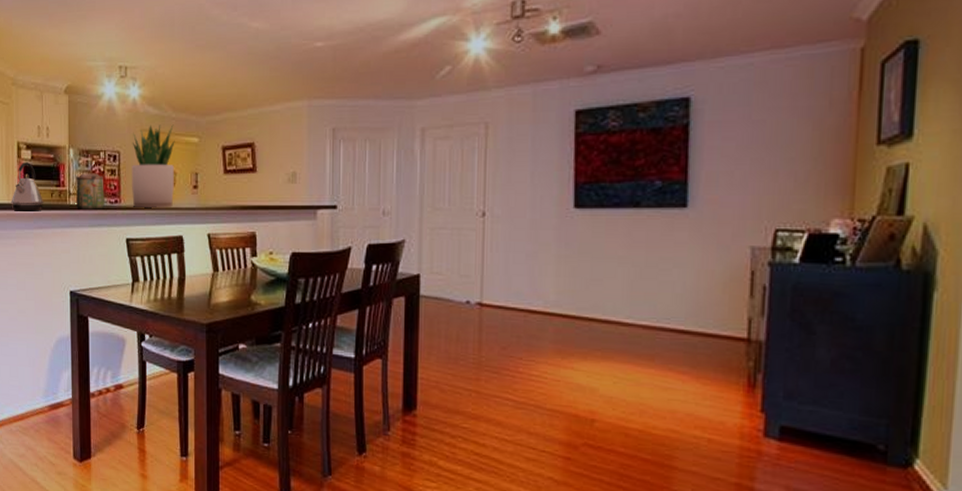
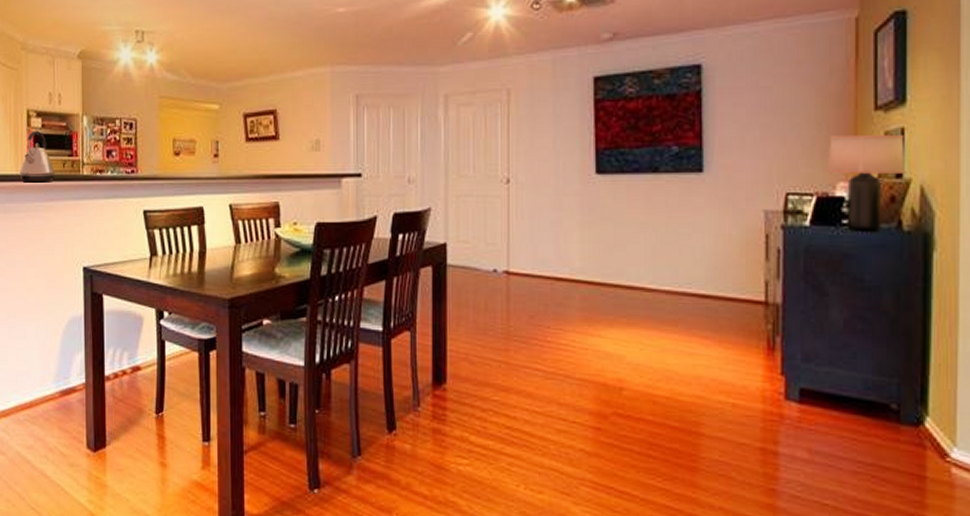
canister: present [76,173,105,209] -> none [90,142,120,180]
planter: present [132,124,175,209] -> none [149,91,195,179]
table lamp: none [821,171,909,272] -> present [827,135,906,233]

